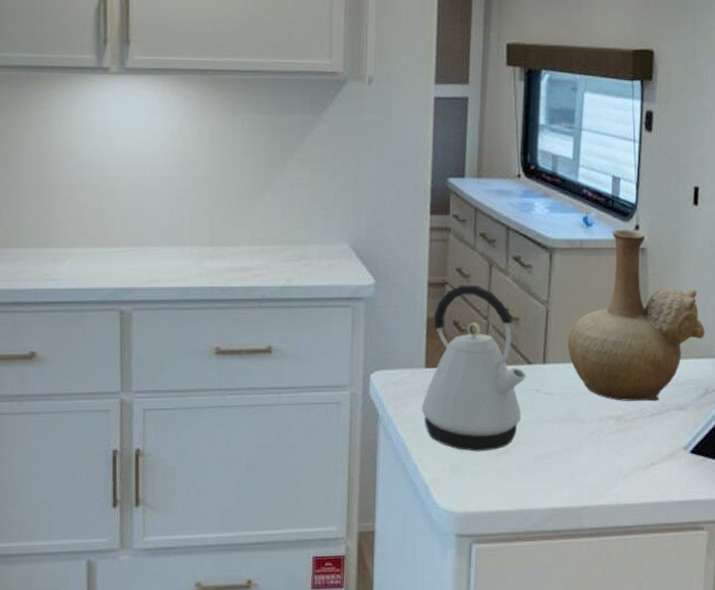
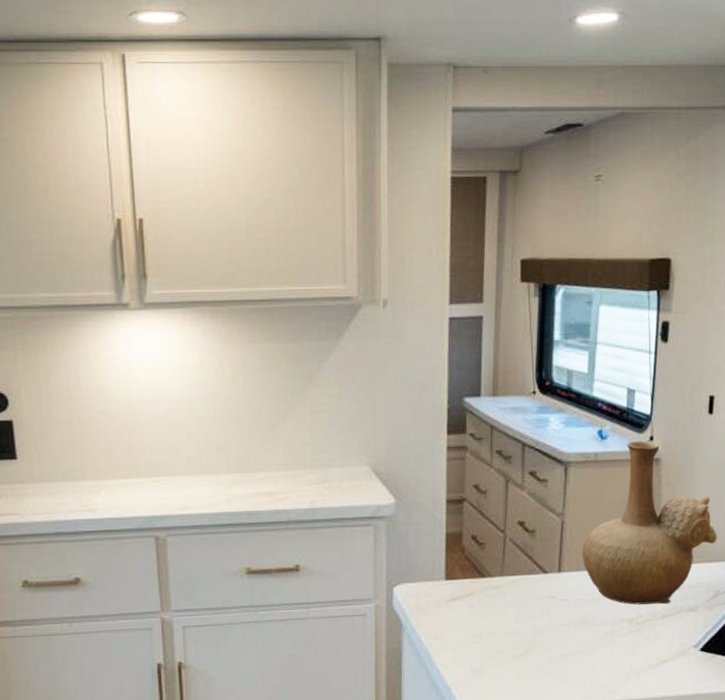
kettle: present [421,284,527,452] -> none [442,500,543,656]

